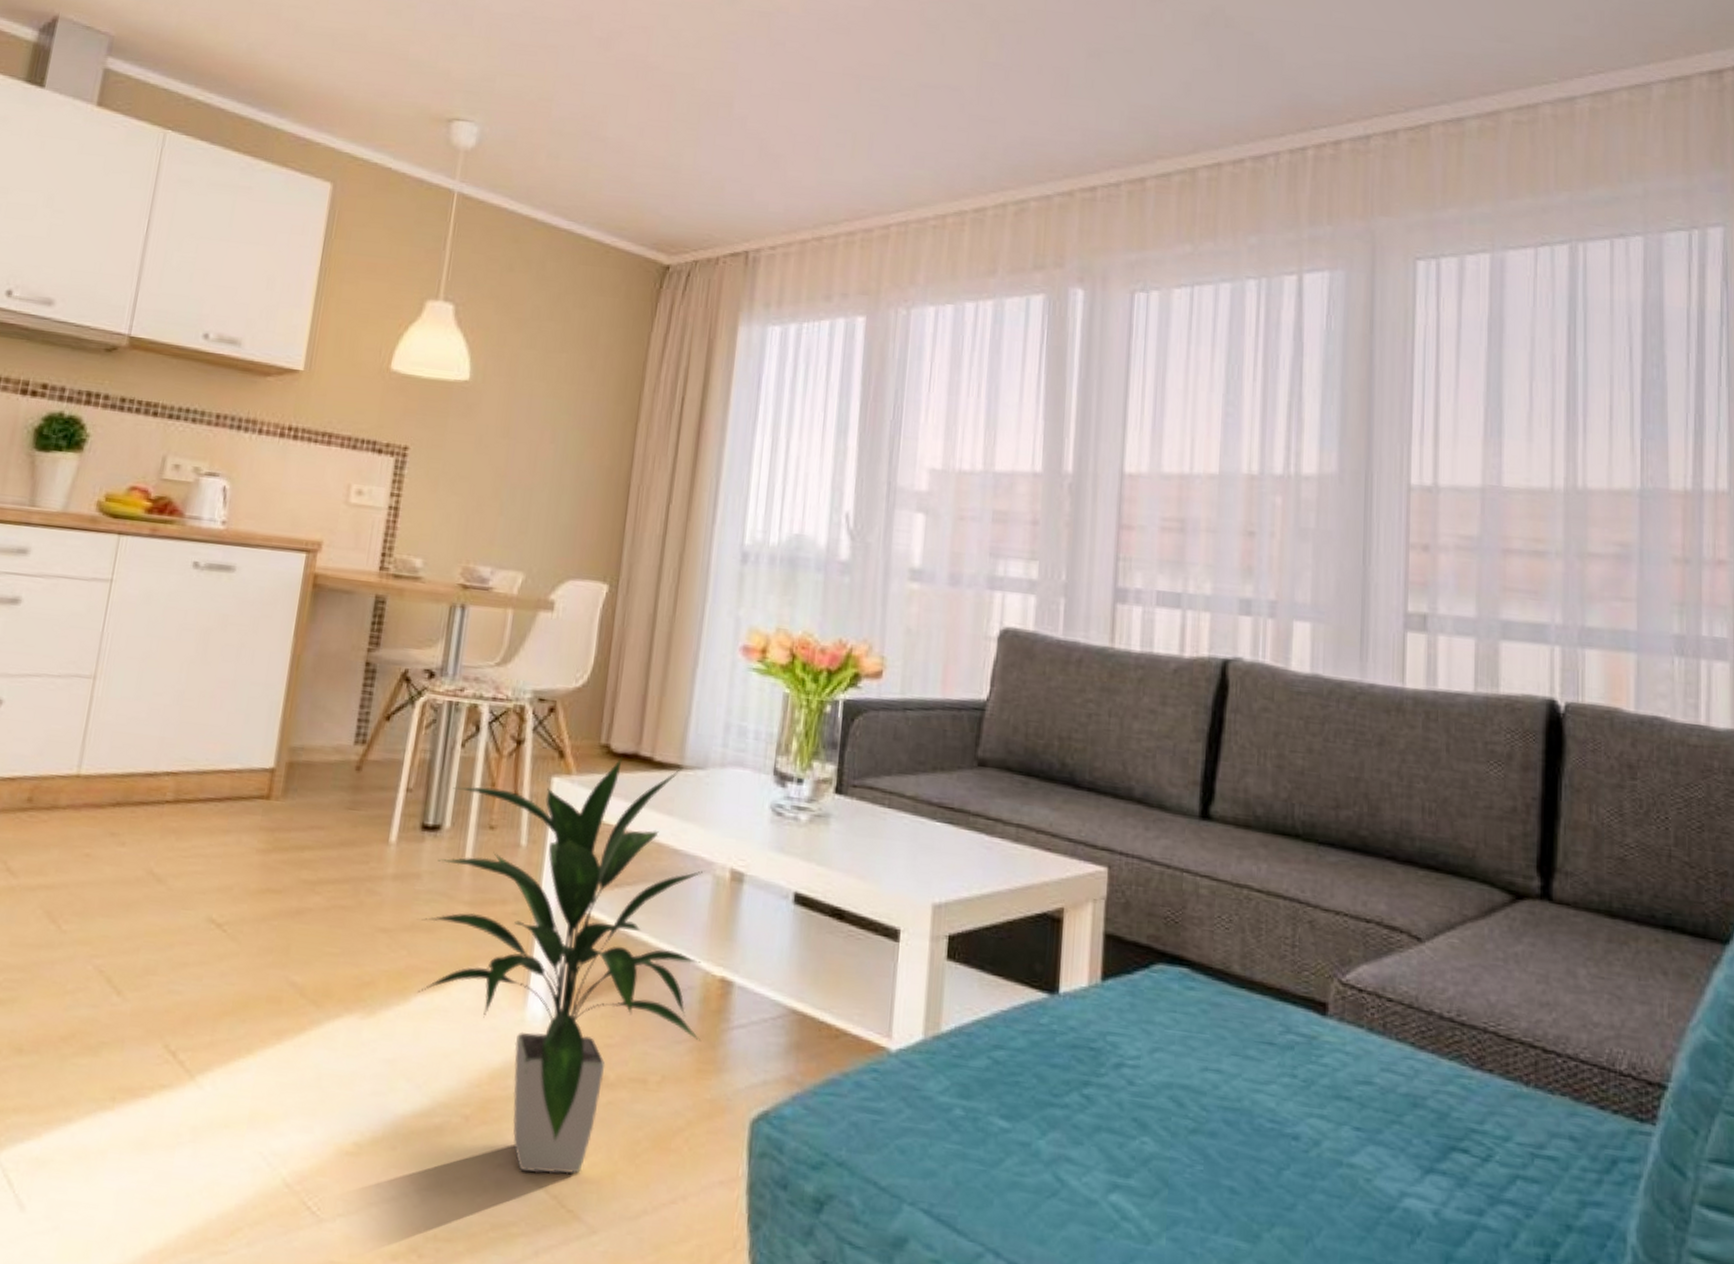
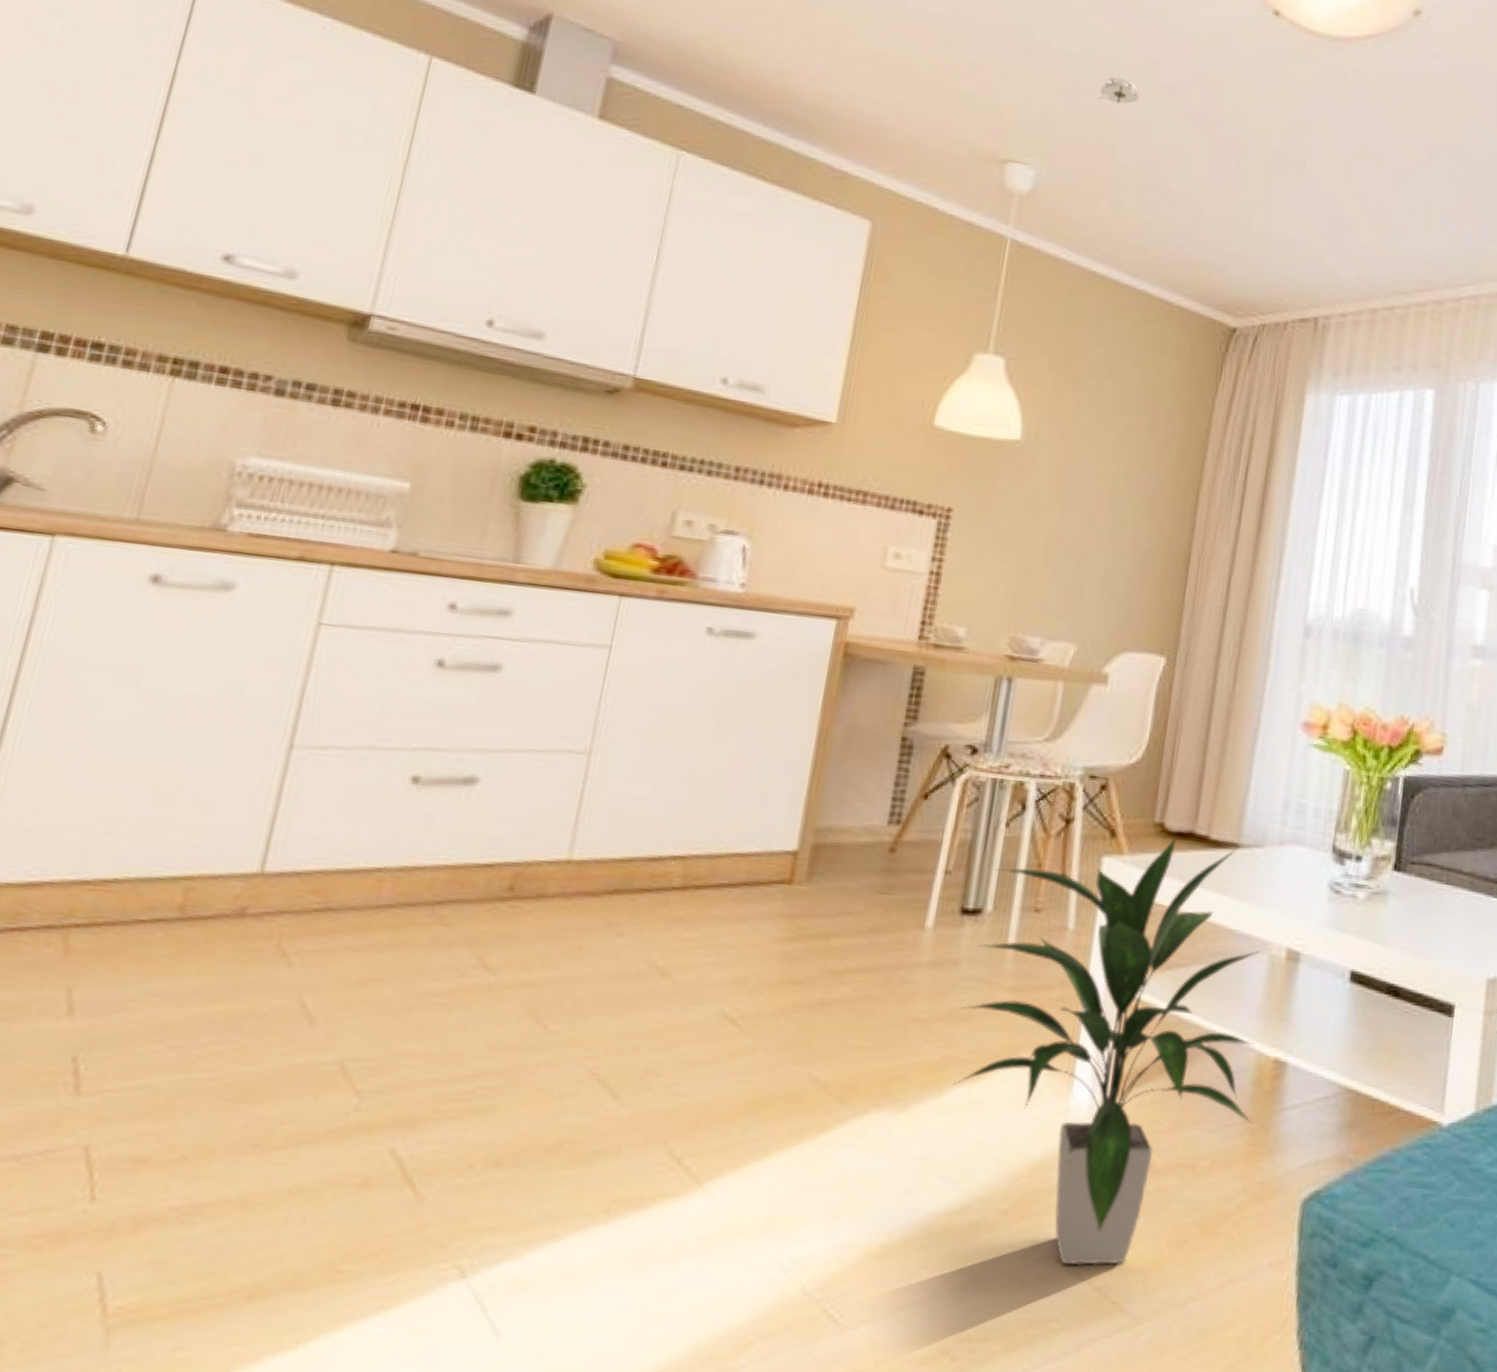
smoke detector: none [534,34,575,59] -> present [1097,77,1140,104]

